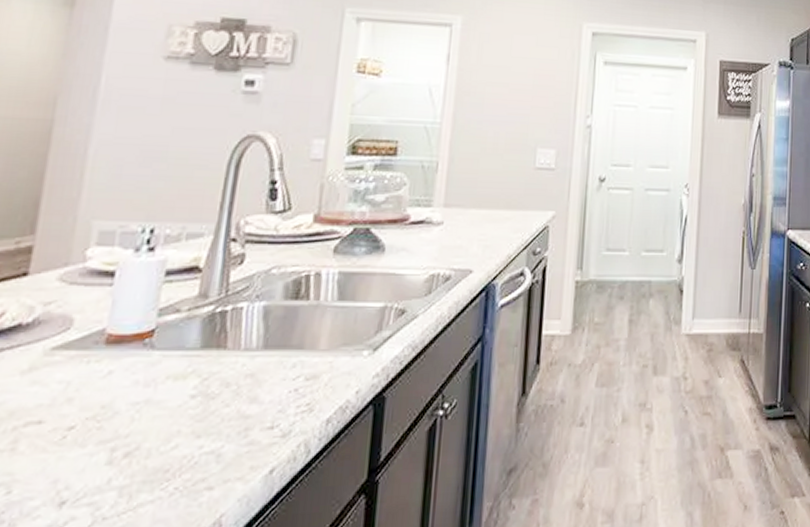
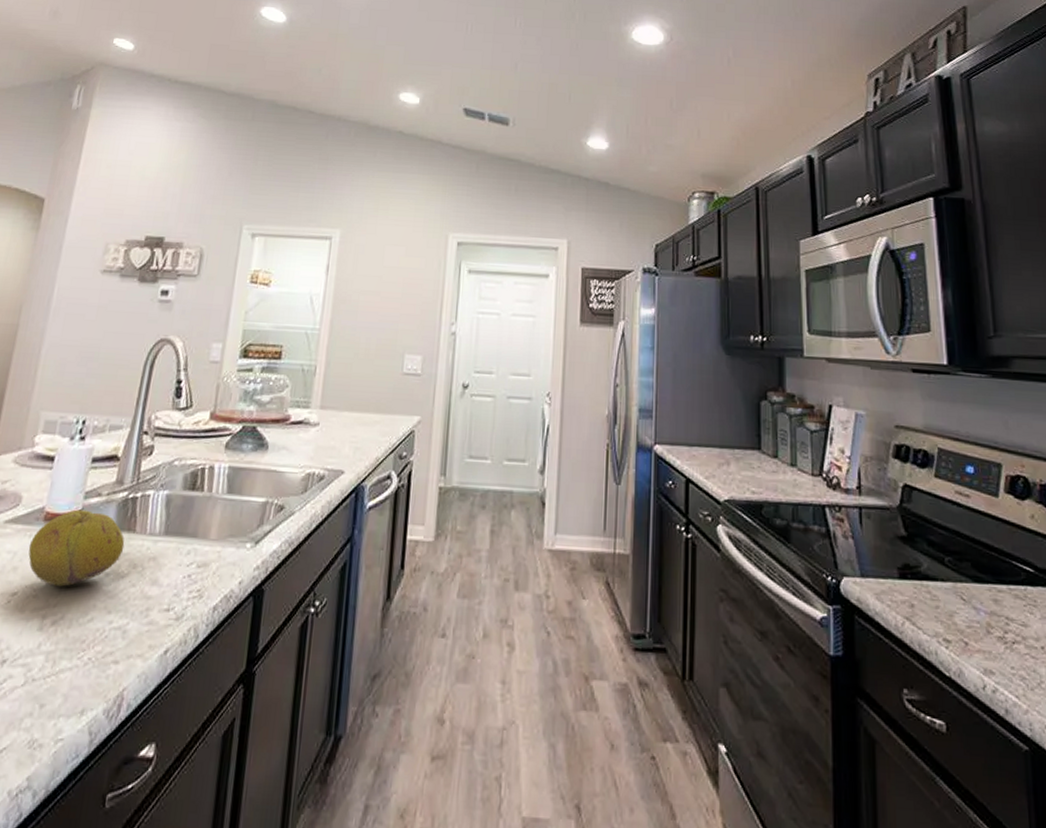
fruit: none [87,329,214,415] -> present [28,509,125,587]

